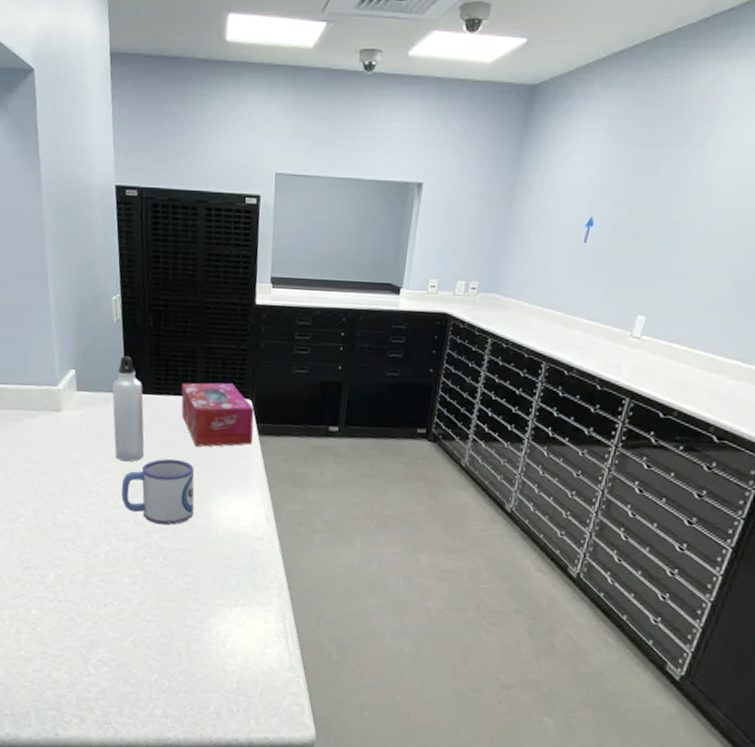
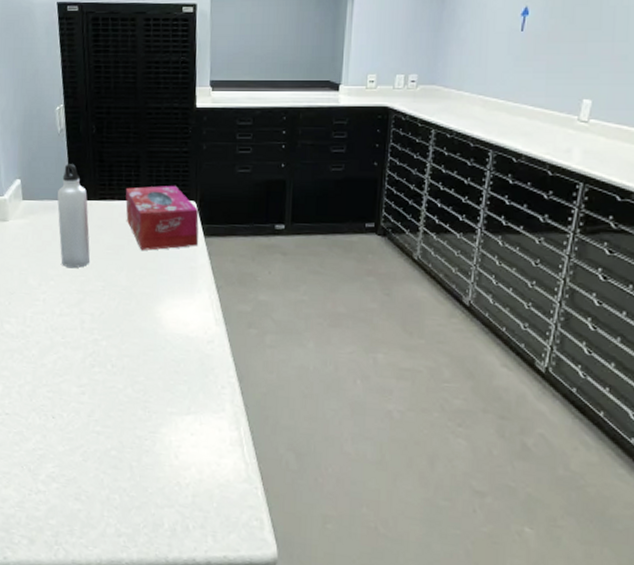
mug: present [121,458,195,525] -> none [68,263,142,331]

